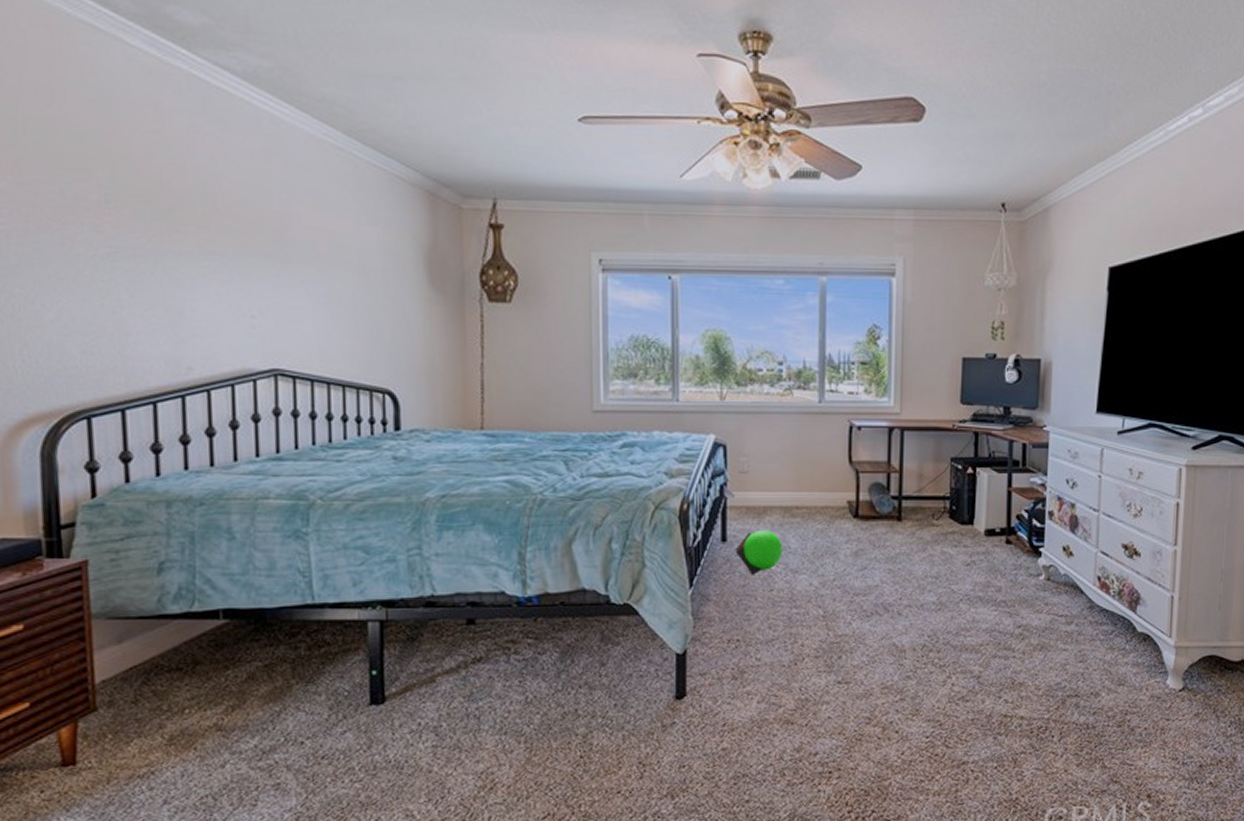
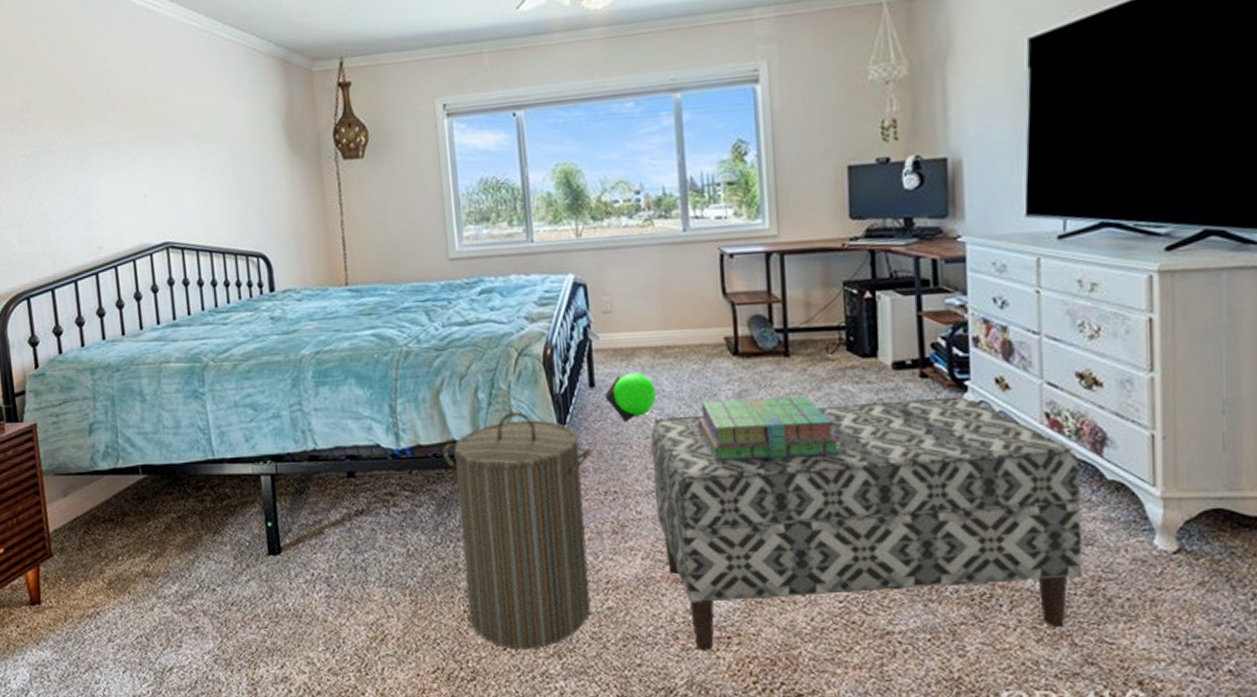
laundry hamper: none [571,562,720,792] -> present [443,411,593,650]
bench: none [774,561,1119,786] -> present [650,396,1083,651]
stack of books: none [817,557,937,613] -> present [697,397,840,461]

